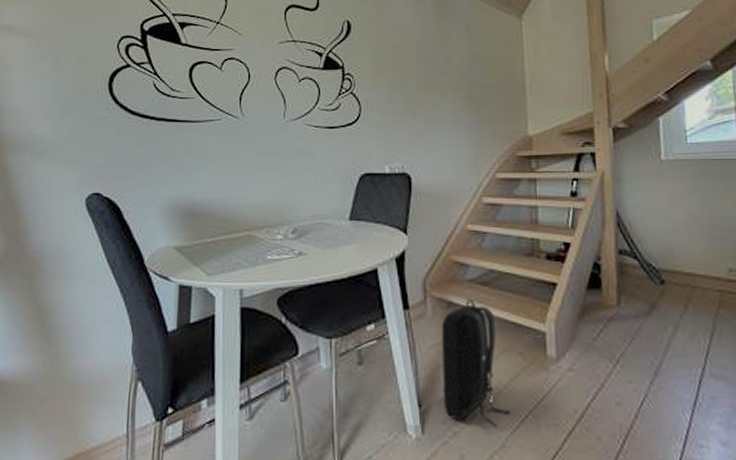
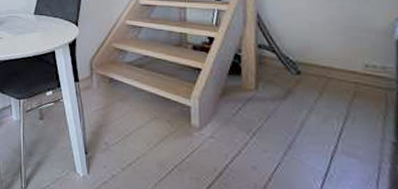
backpack: present [441,299,510,427] -> none [104,77,159,175]

